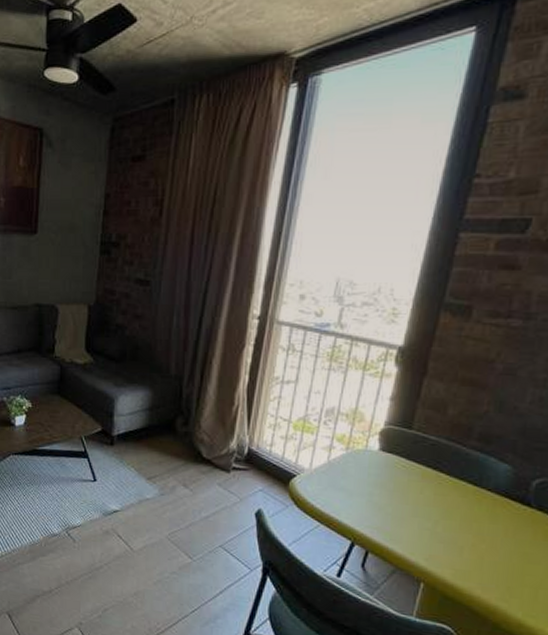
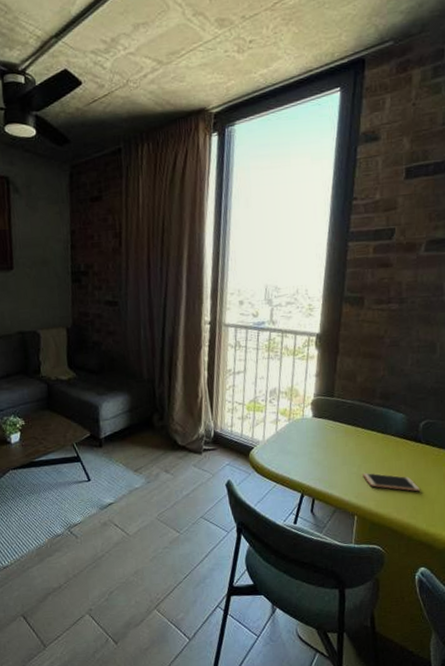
smartphone: none [439,530,521,569] -> present [363,472,421,492]

